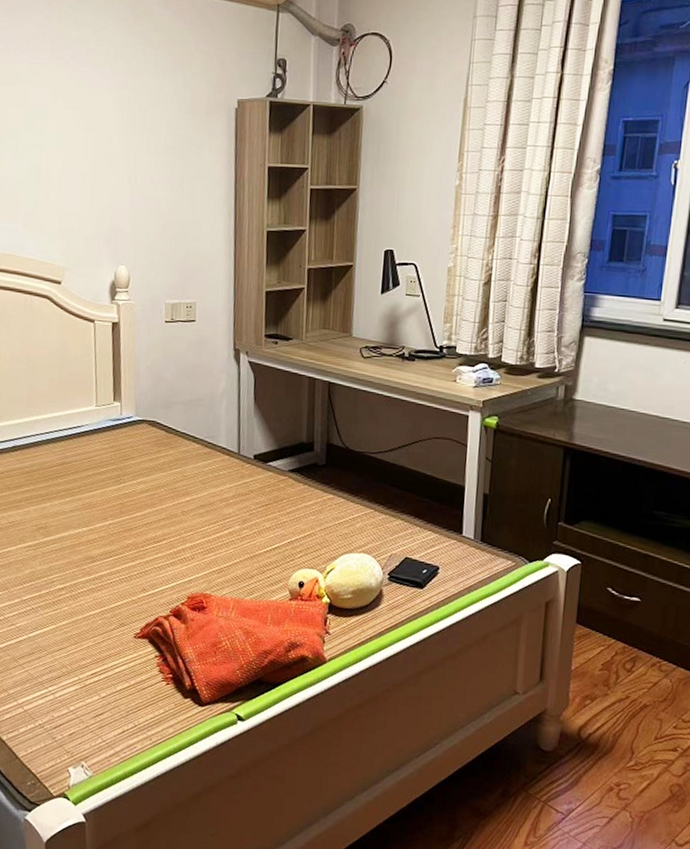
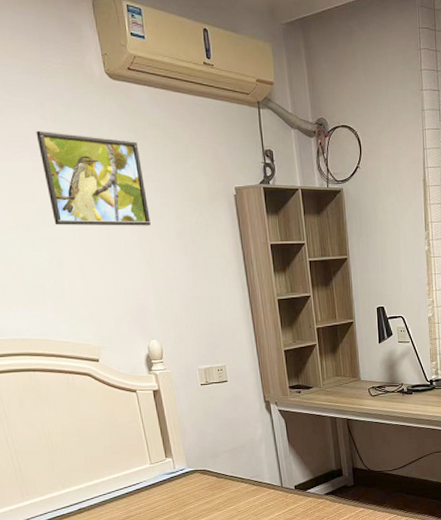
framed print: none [38,32,140,139] -> present [36,130,151,226]

